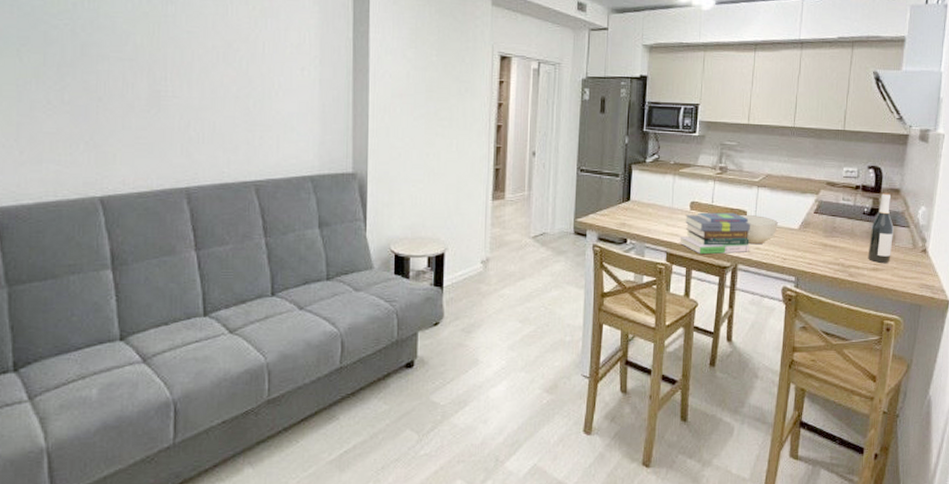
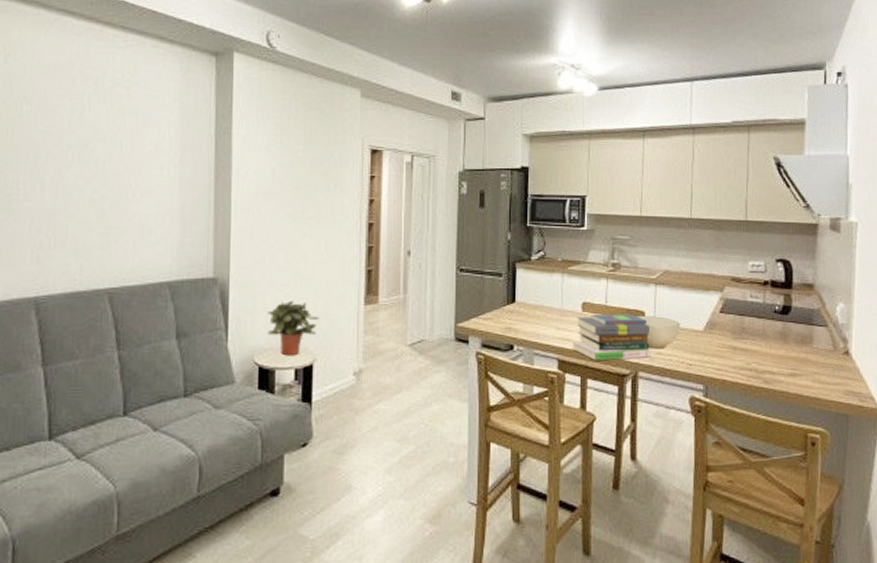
potted plant: none [402,196,451,245] -> present [267,301,319,356]
wine bottle: present [867,192,894,264] -> none [783,288,810,369]

